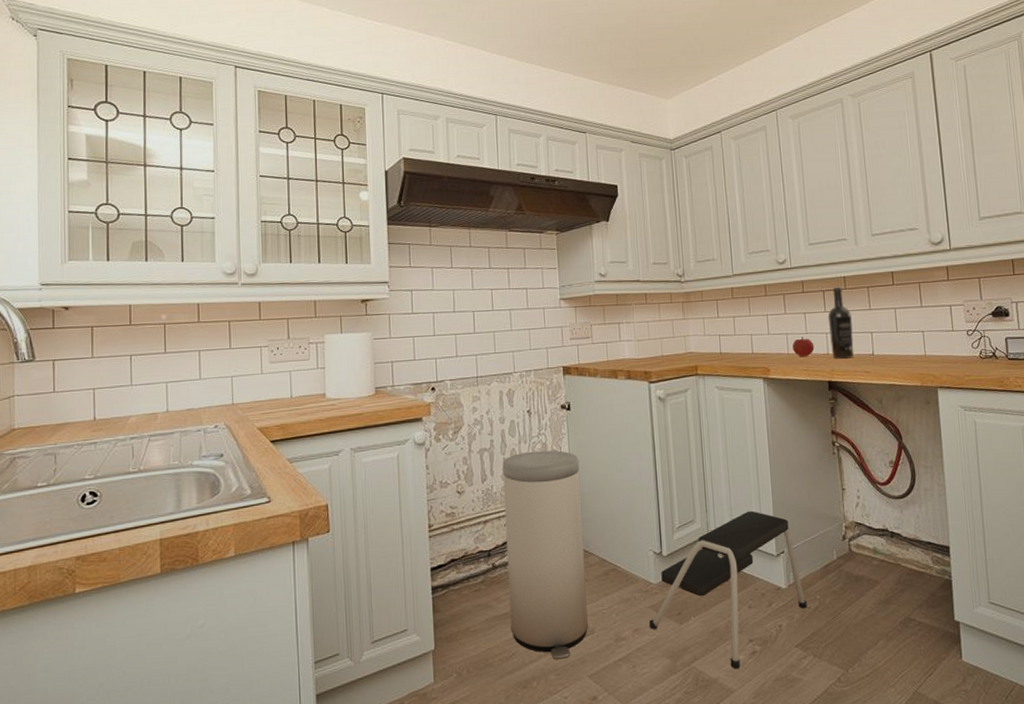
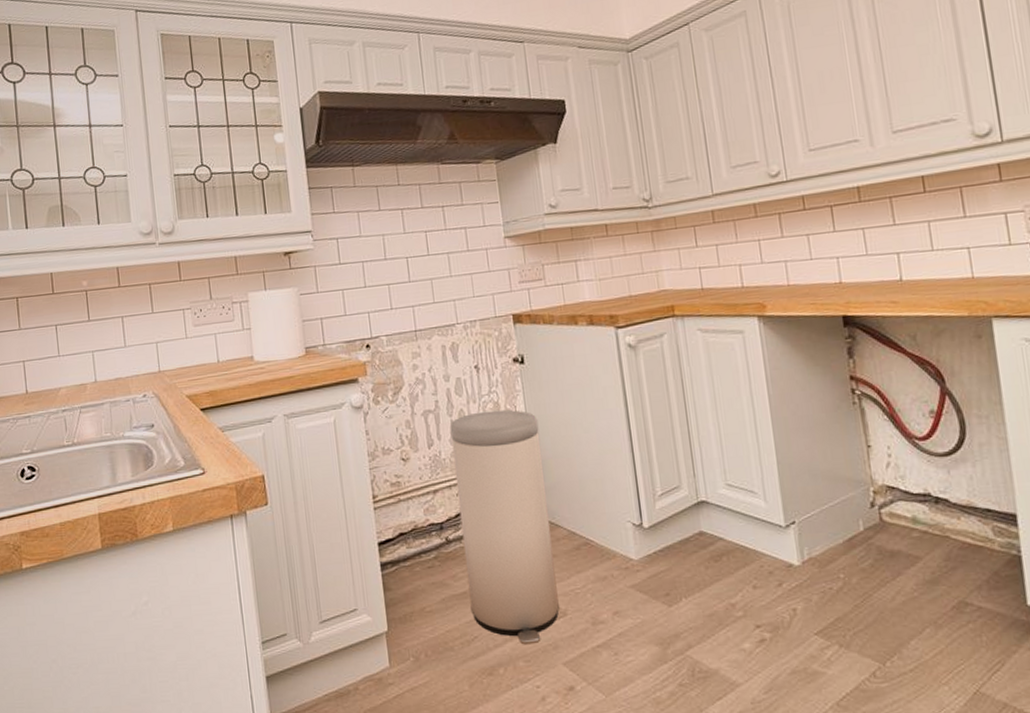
step stool: present [649,510,807,668] -> none [632,474,828,658]
fruit: present [793,337,815,358] -> none [794,264,823,289]
wine bottle: present [827,288,854,359] -> none [838,200,876,288]

